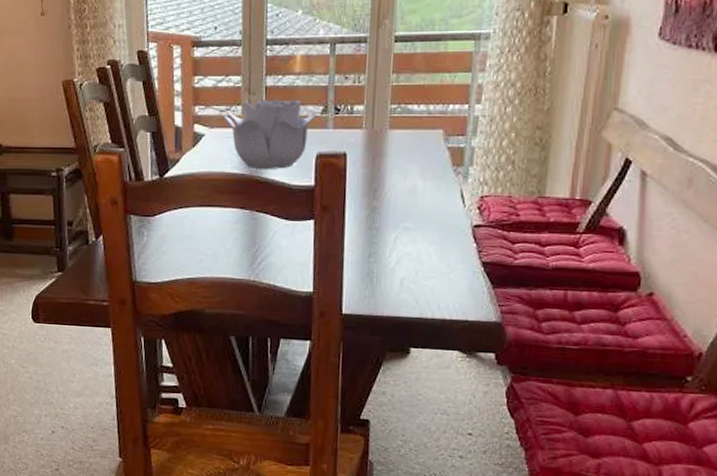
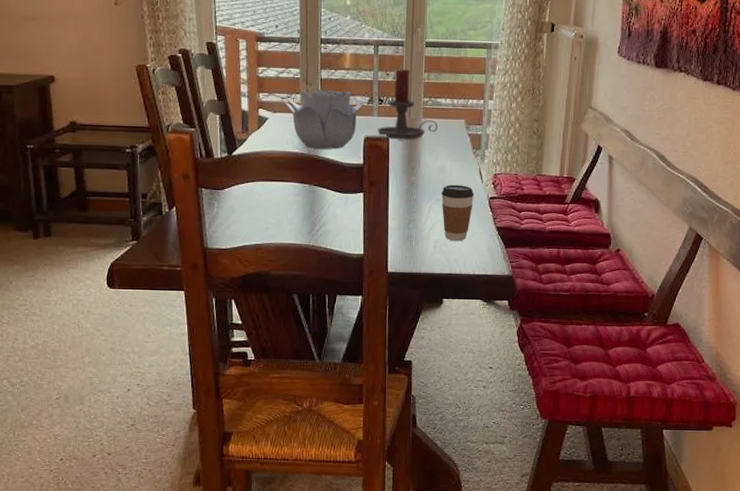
candle holder: none [332,71,408,155] -> present [377,69,438,139]
coffee cup: none [410,209,454,279] -> present [441,184,475,241]

